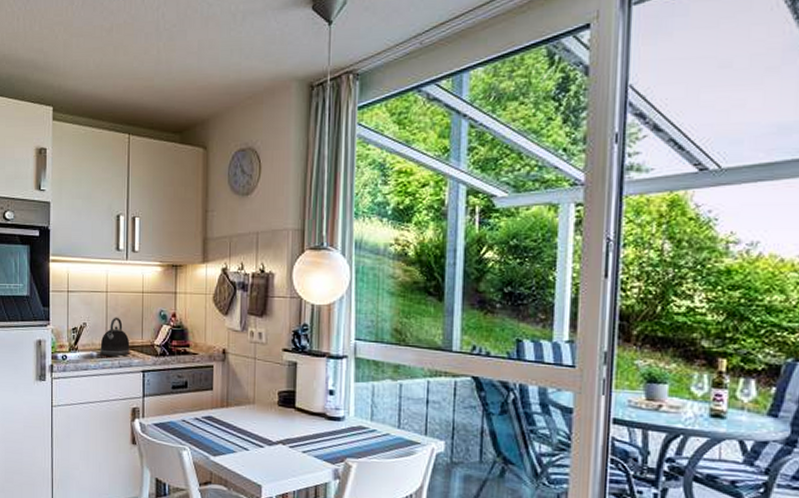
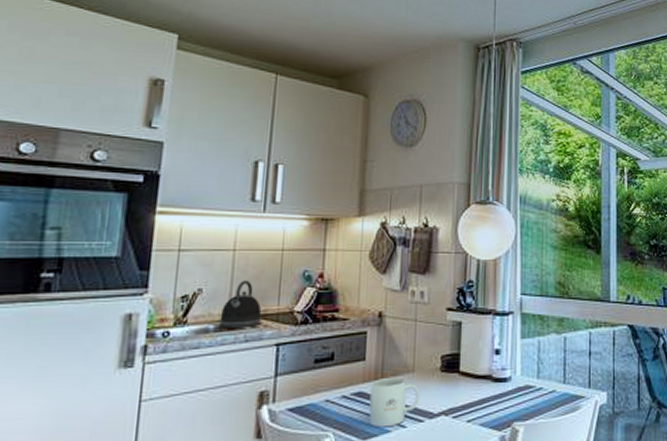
mug: none [217,407,260,449] -> present [369,378,420,428]

